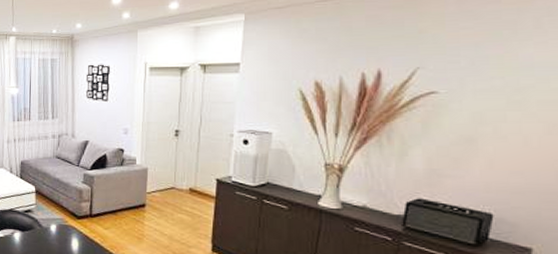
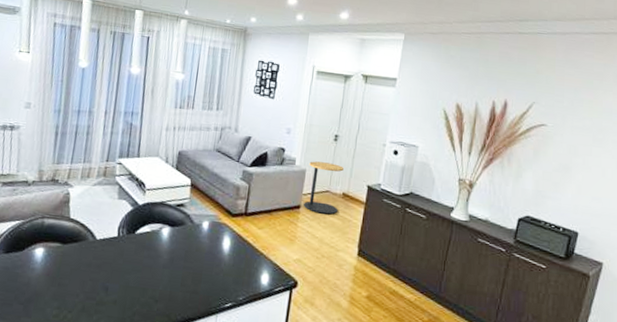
side table: none [149,159,188,211] -> present [304,161,344,215]

